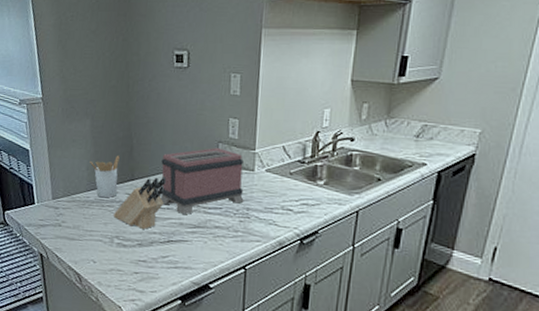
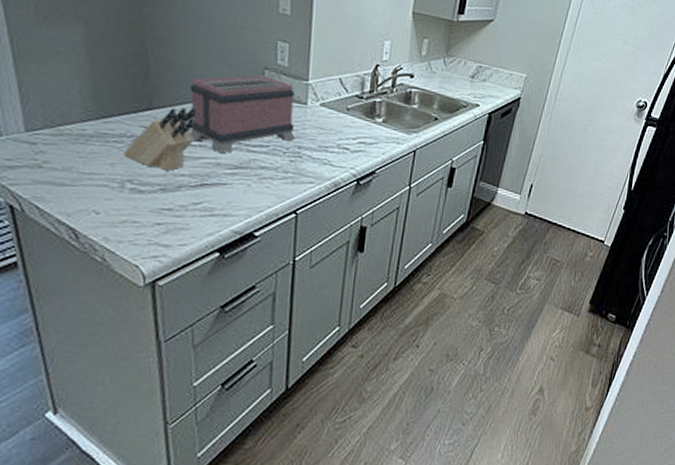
utensil holder: present [89,155,120,198] -> none [84,76,130,132]

